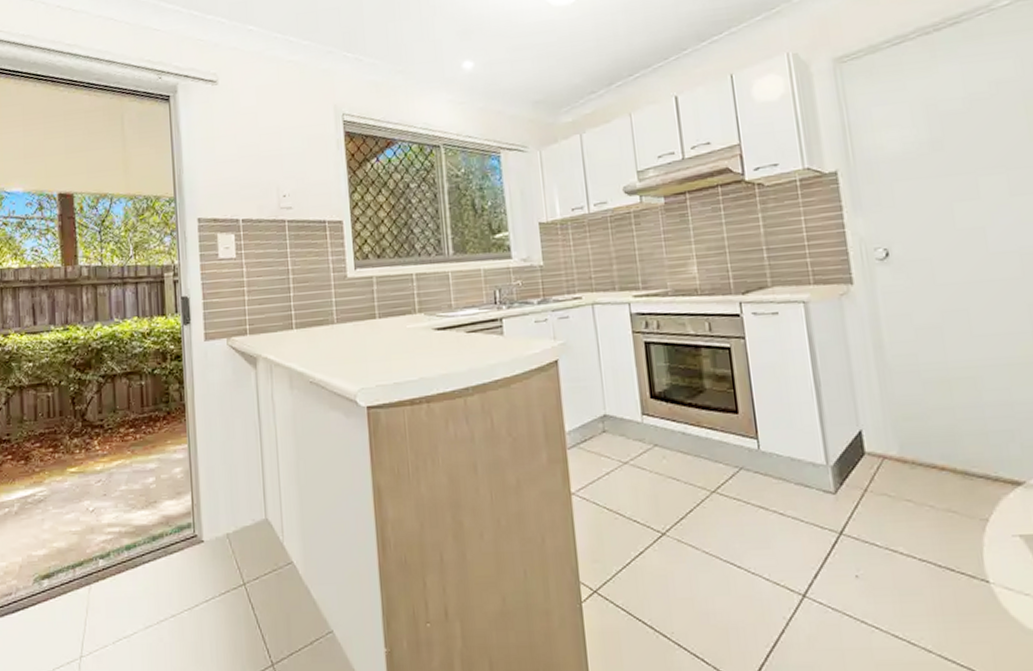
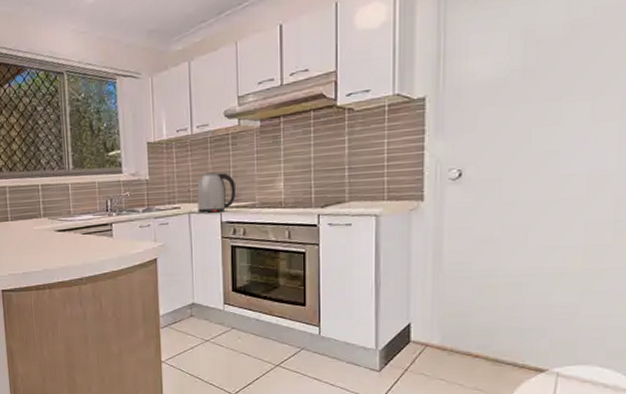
kettle: none [598,255,645,304] -> present [197,172,236,214]

